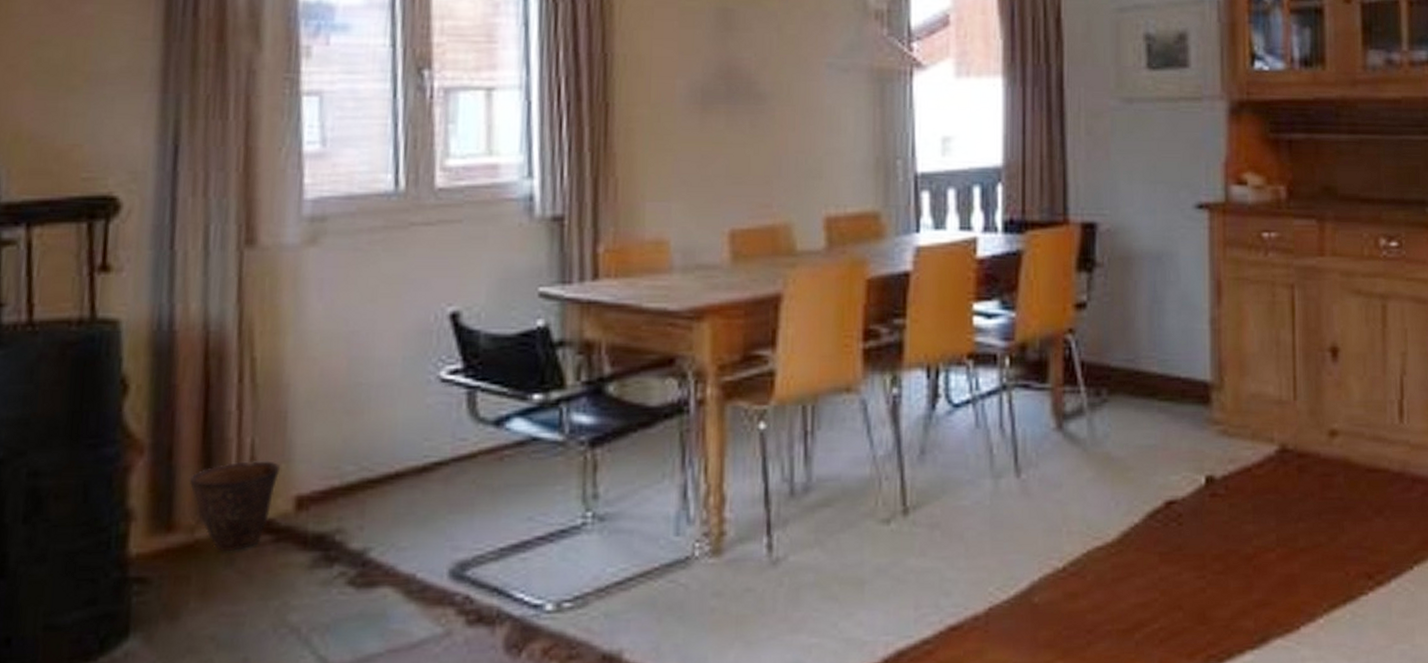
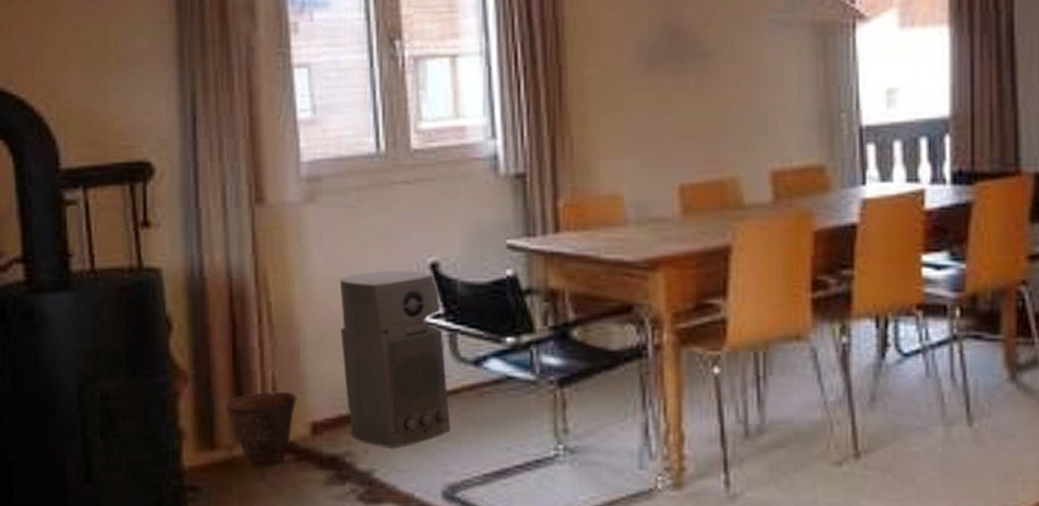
air purifier: none [338,321,464,522] -> present [339,270,451,447]

